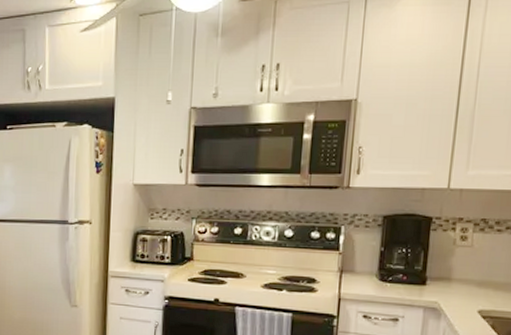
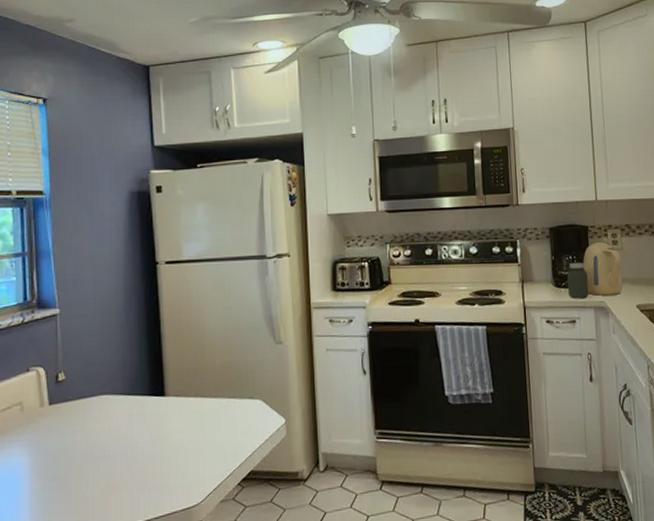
jar: none [395,256,422,297] -> present [567,262,589,299]
kettle: none [418,235,469,296] -> present [583,241,624,296]

